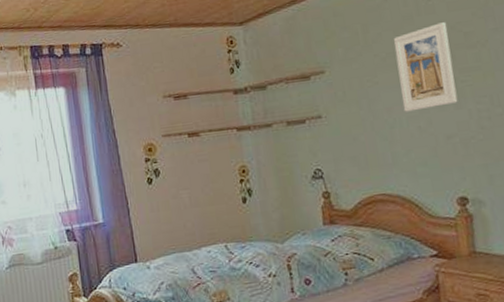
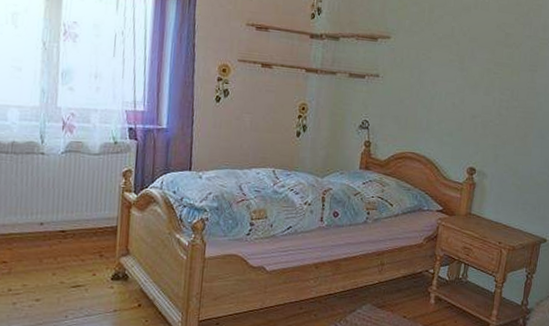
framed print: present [394,22,458,112] -> none [445,19,495,90]

